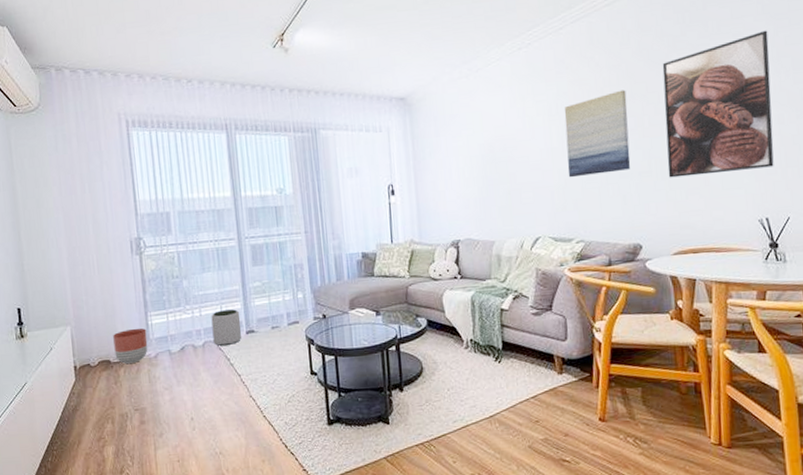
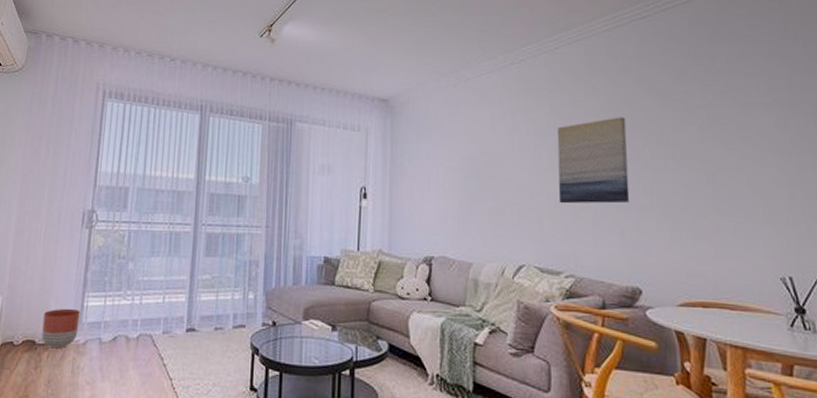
plant pot: present [211,309,242,346] -> none [149,301,183,342]
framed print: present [662,30,774,178] -> none [665,73,796,219]

